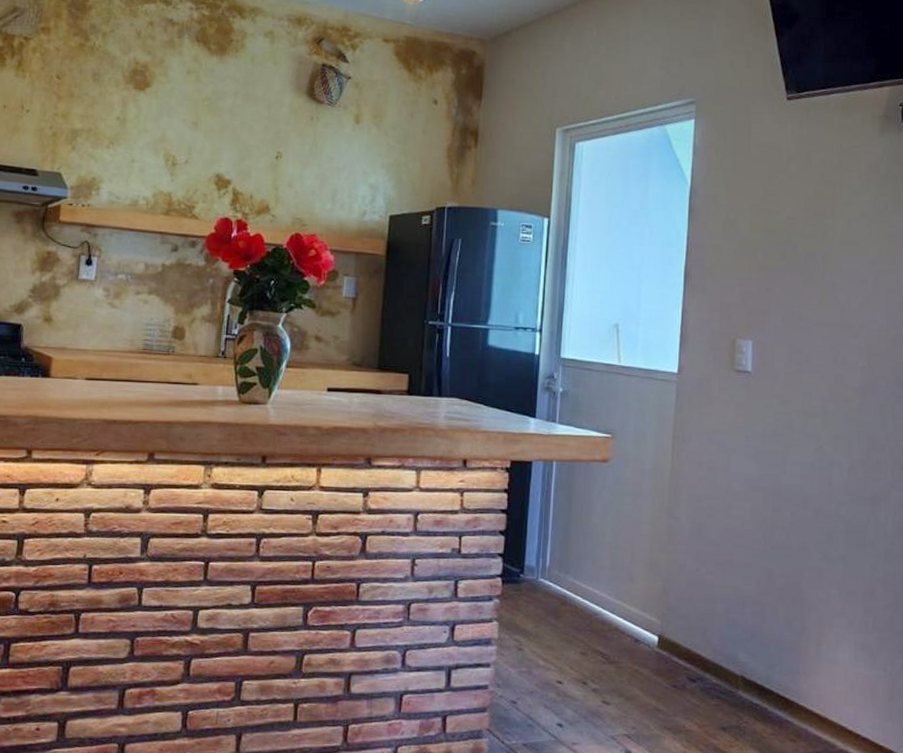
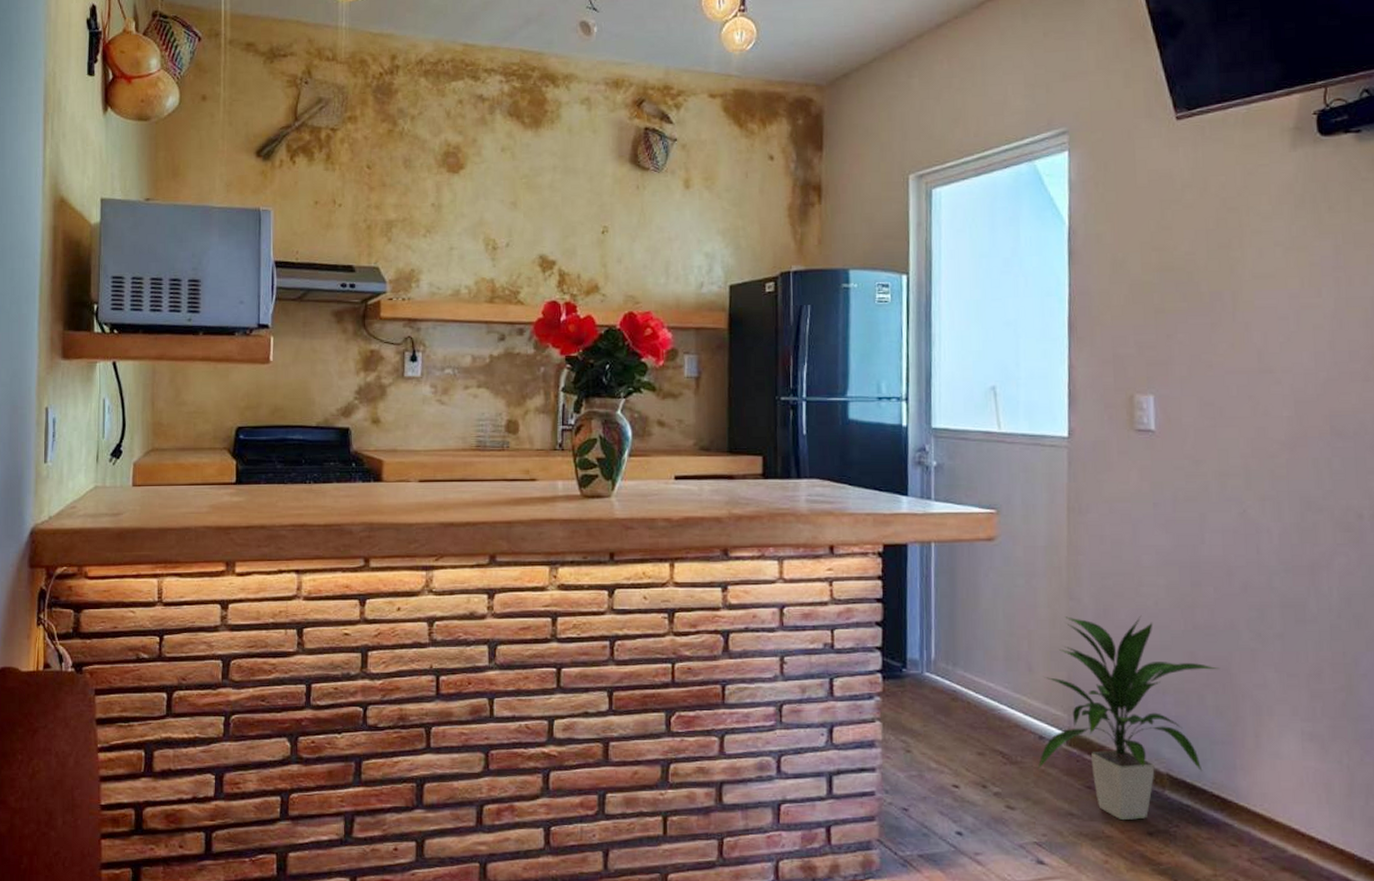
indoor plant: none [631,533,792,717] -> present [1037,615,1220,821]

